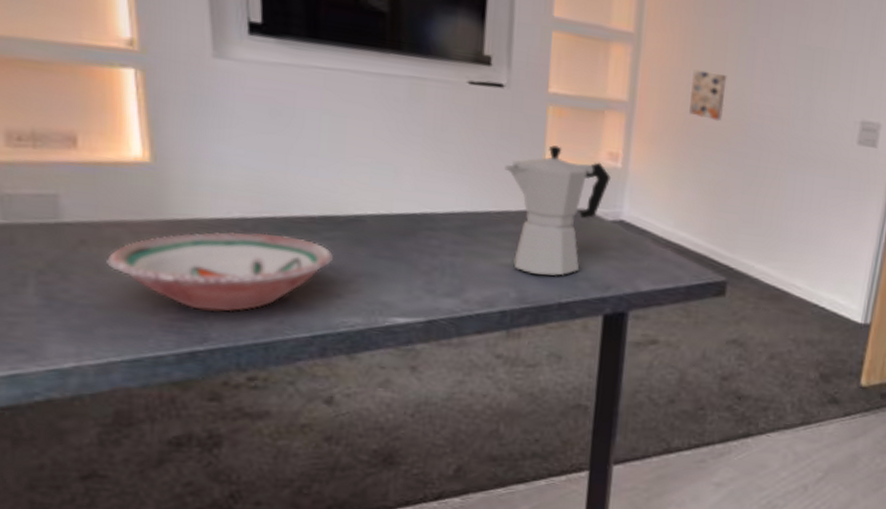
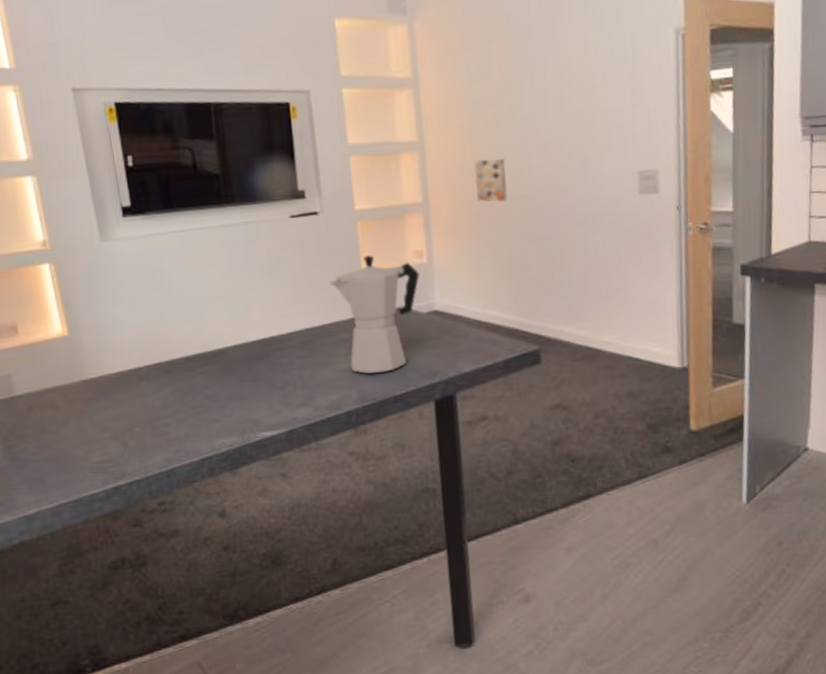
bowl: present [107,231,335,312] -> none [48,376,209,451]

